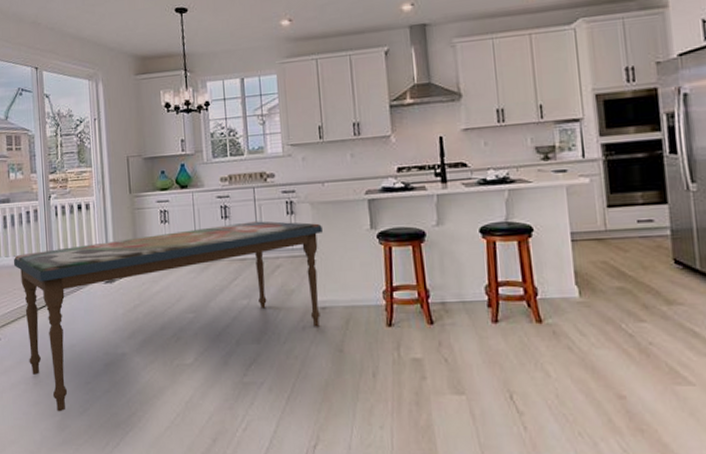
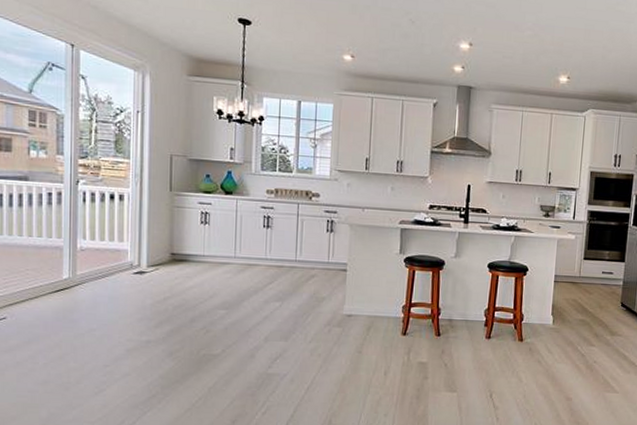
dining table: present [13,221,322,412] -> none [27,233,357,392]

